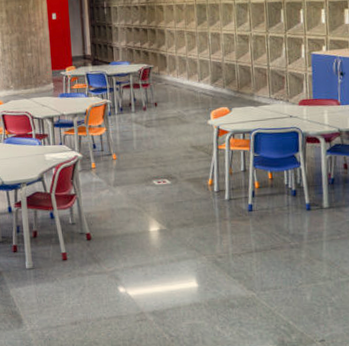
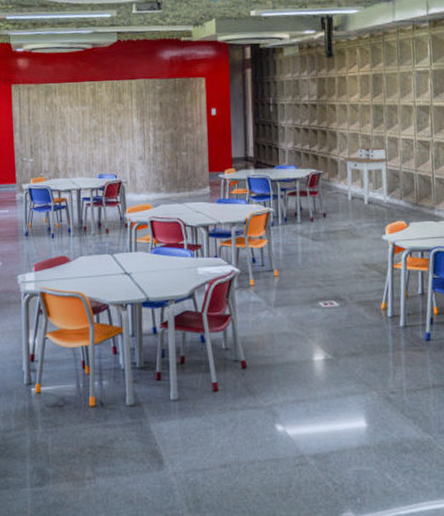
desk: none [171,42,212,94] -> present [343,146,388,204]

